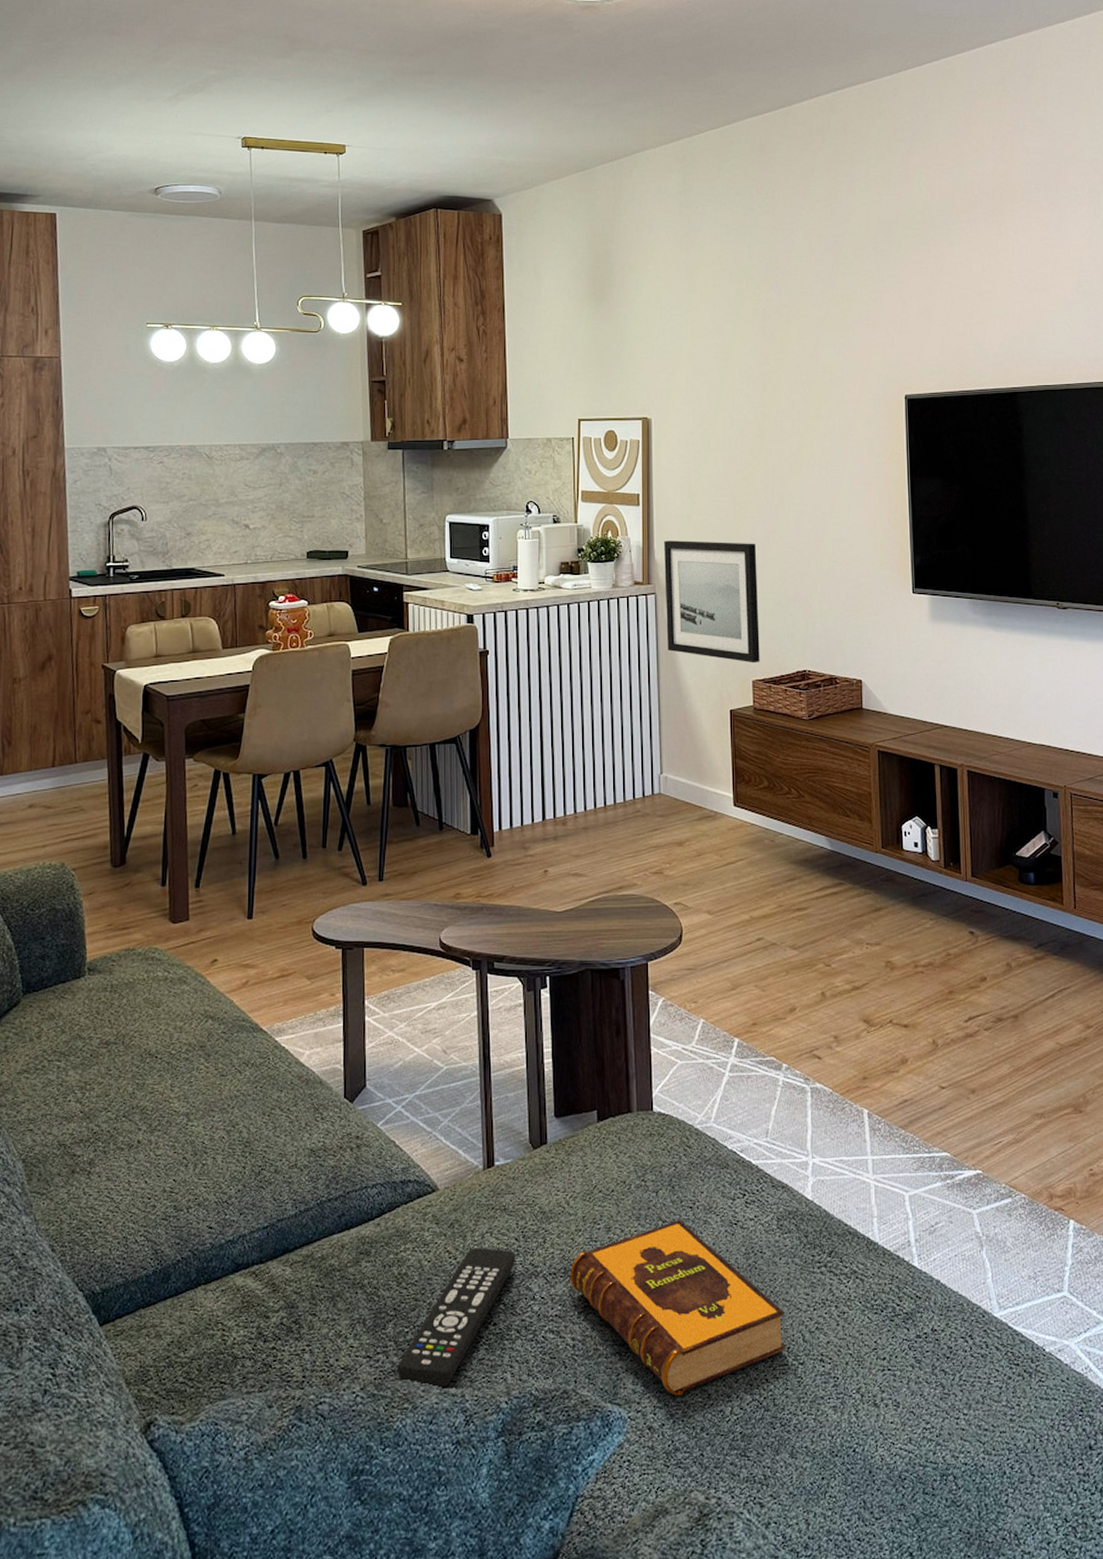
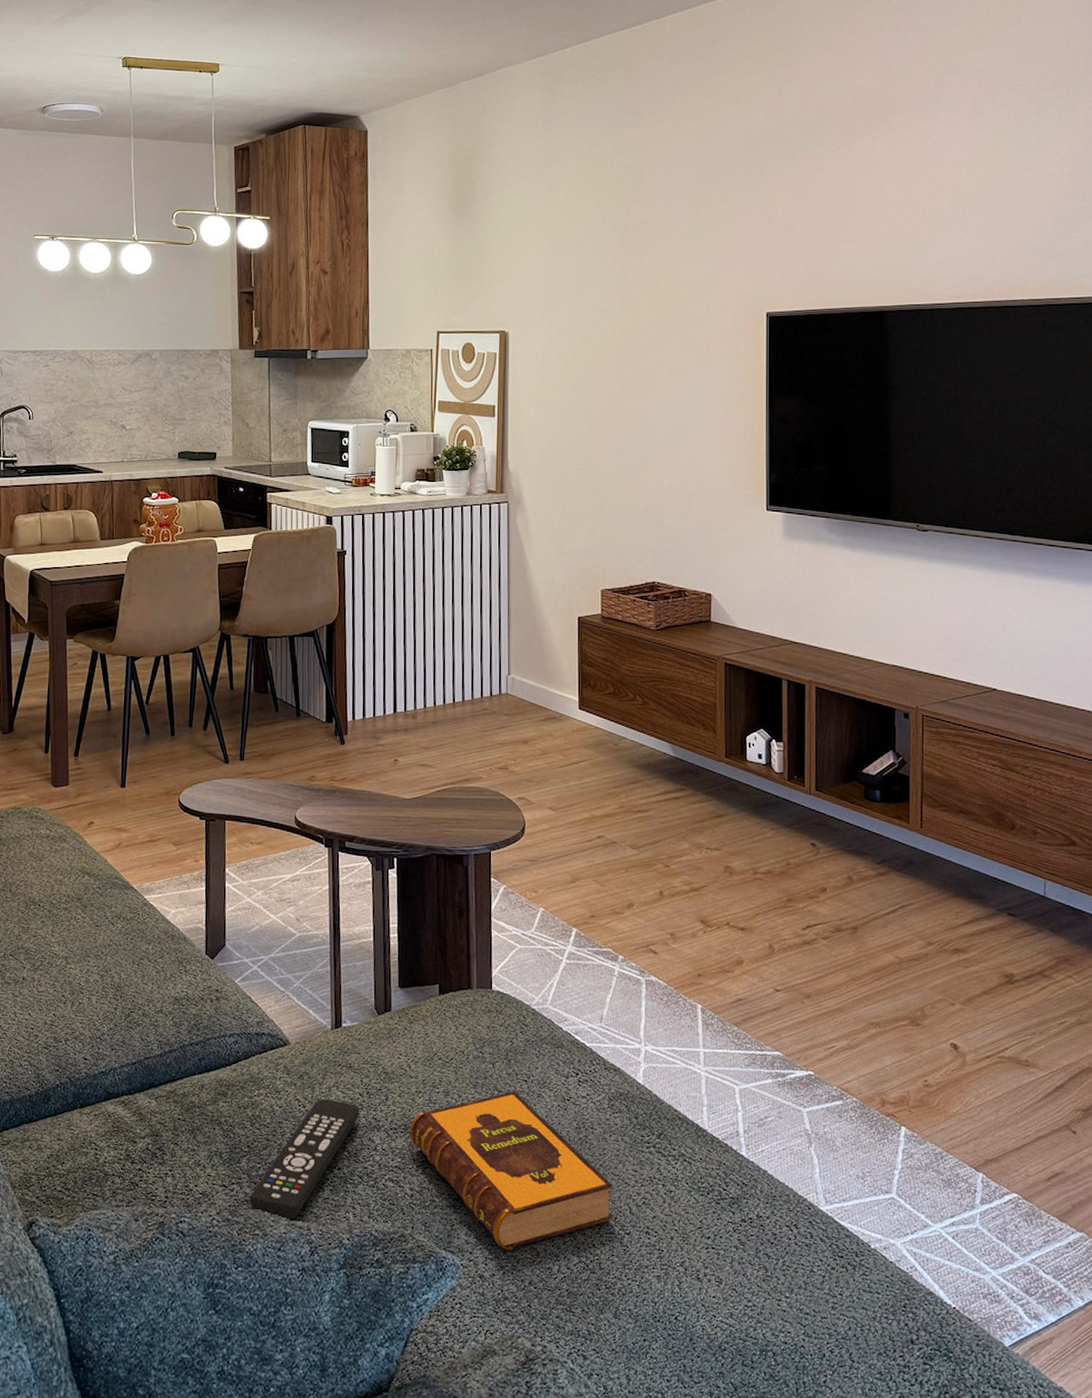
wall art: present [664,541,760,663] -> none [517,451,610,573]

